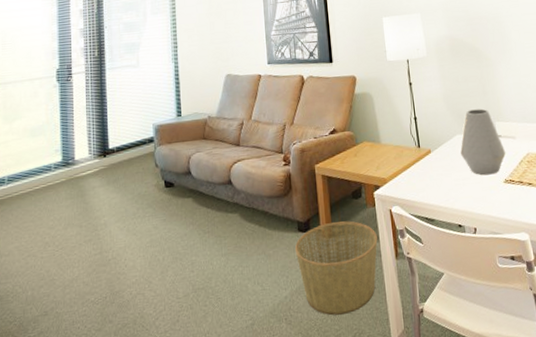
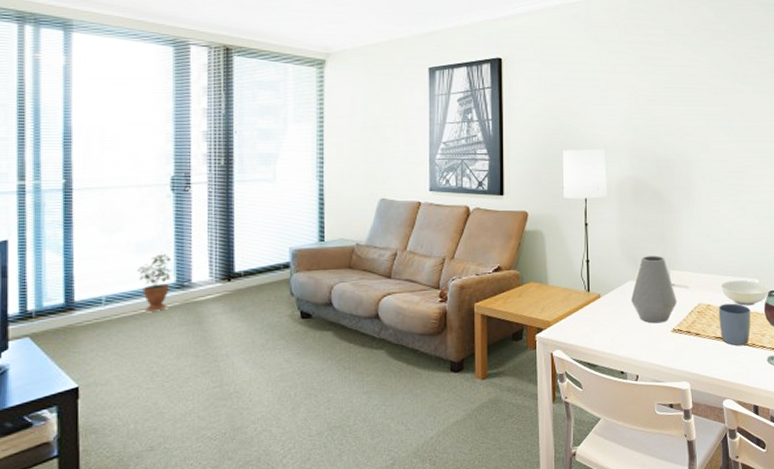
potted plant: none [32,135,58,188] -> present [138,252,170,312]
basket: present [294,221,378,316] -> none [445,363,535,457]

